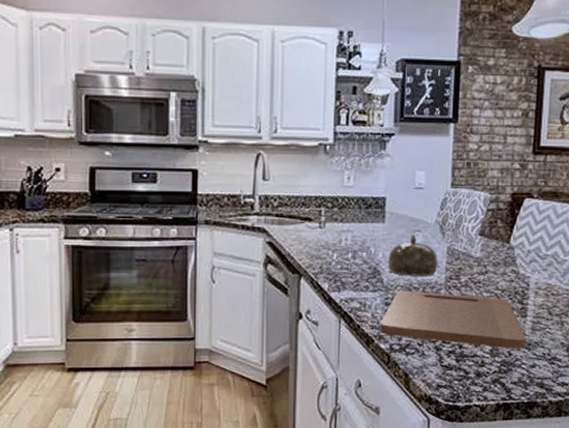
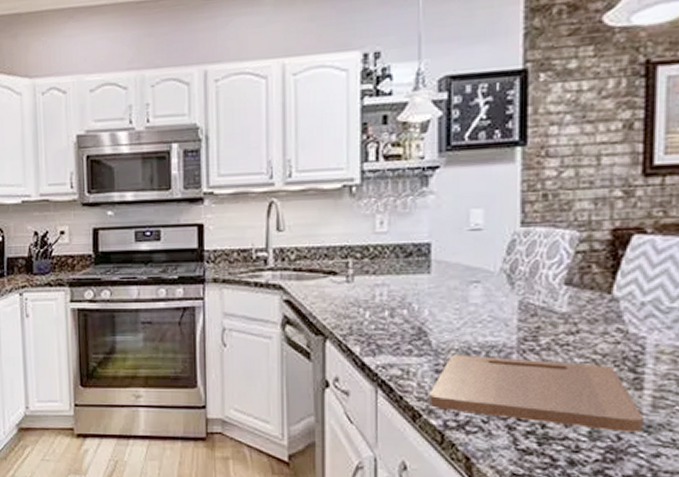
teapot: present [387,234,438,276] -> none [436,285,507,337]

